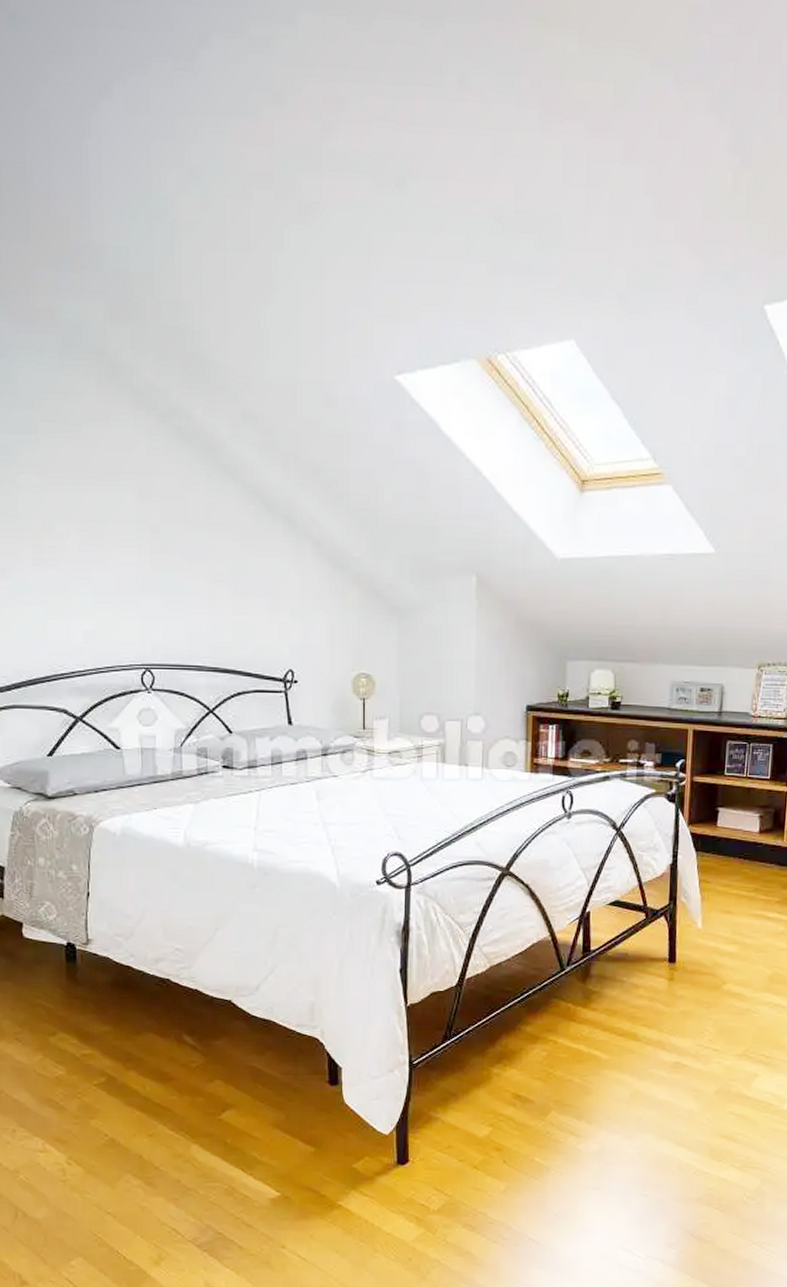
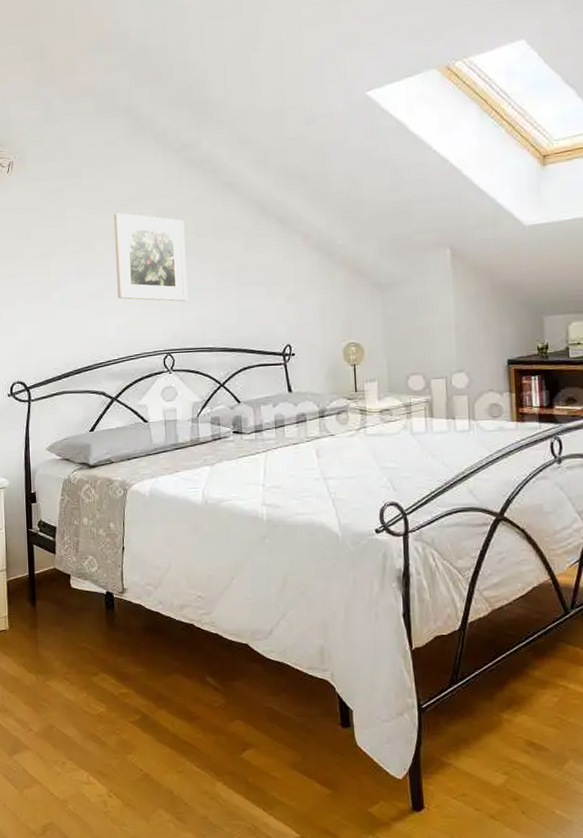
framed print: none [81,487,173,608] -> present [114,213,188,302]

